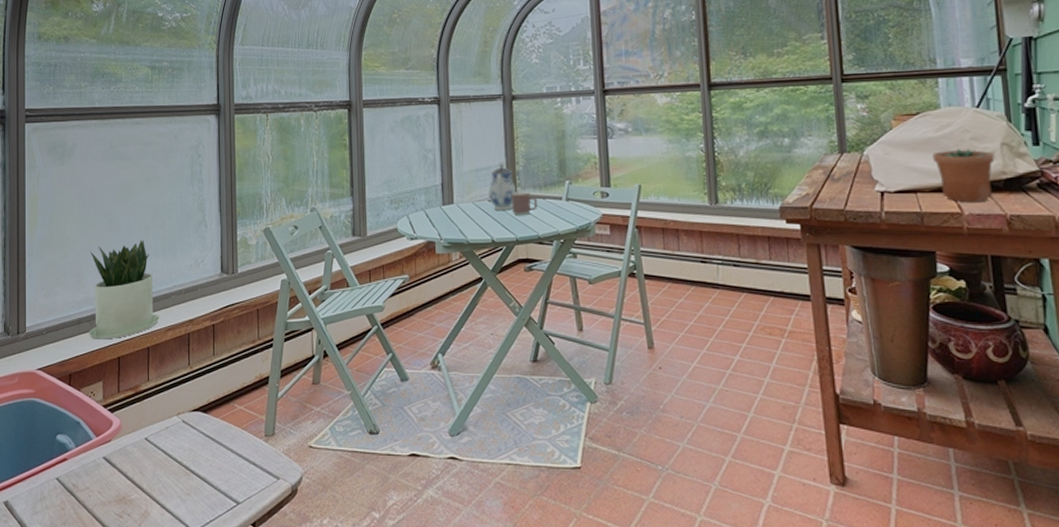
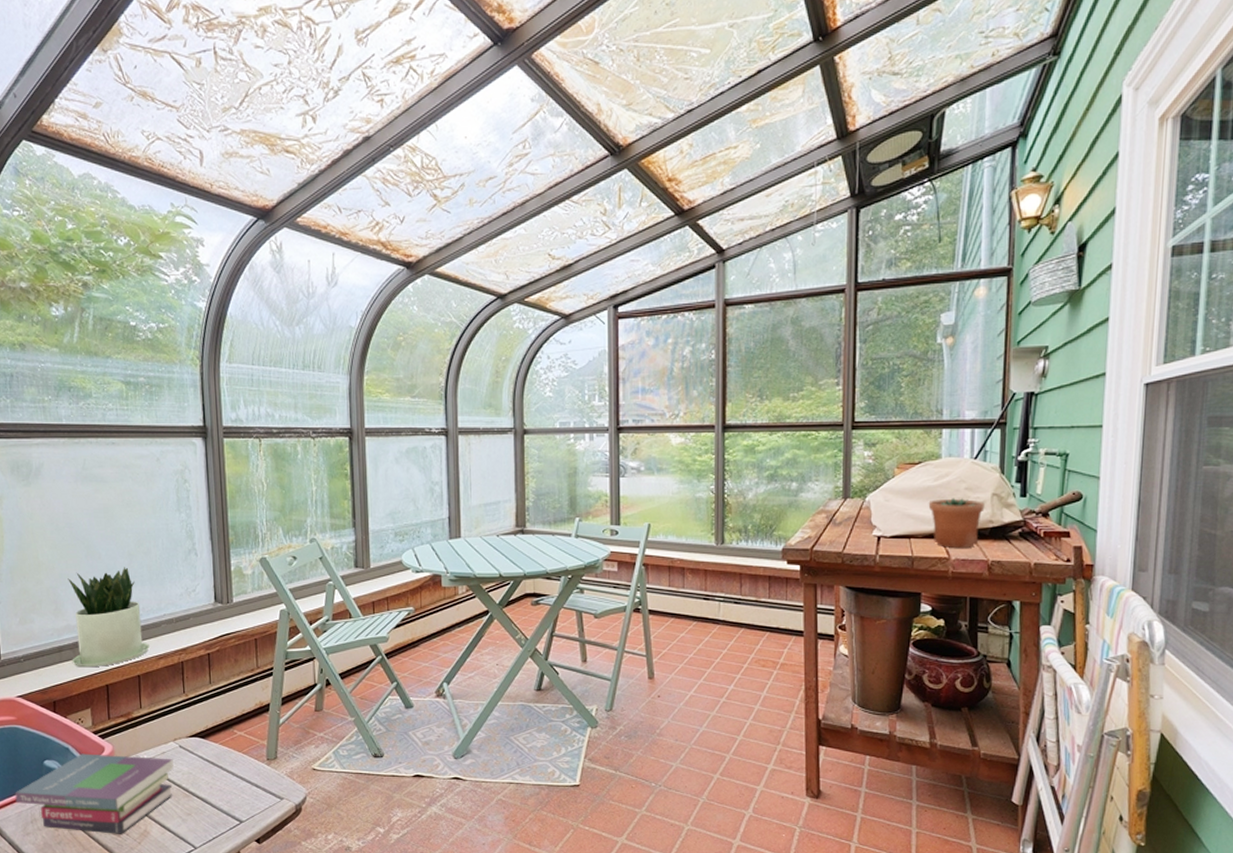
books: none [27,428,176,515] -> present [14,753,174,834]
teapot: present [489,162,517,210] -> none [497,497,526,545]
mug: present [511,192,538,215] -> none [519,528,547,550]

